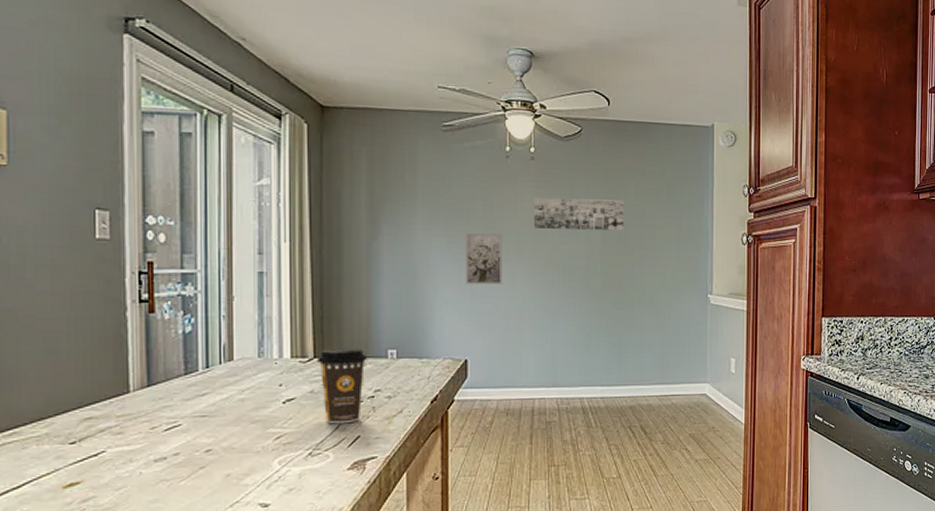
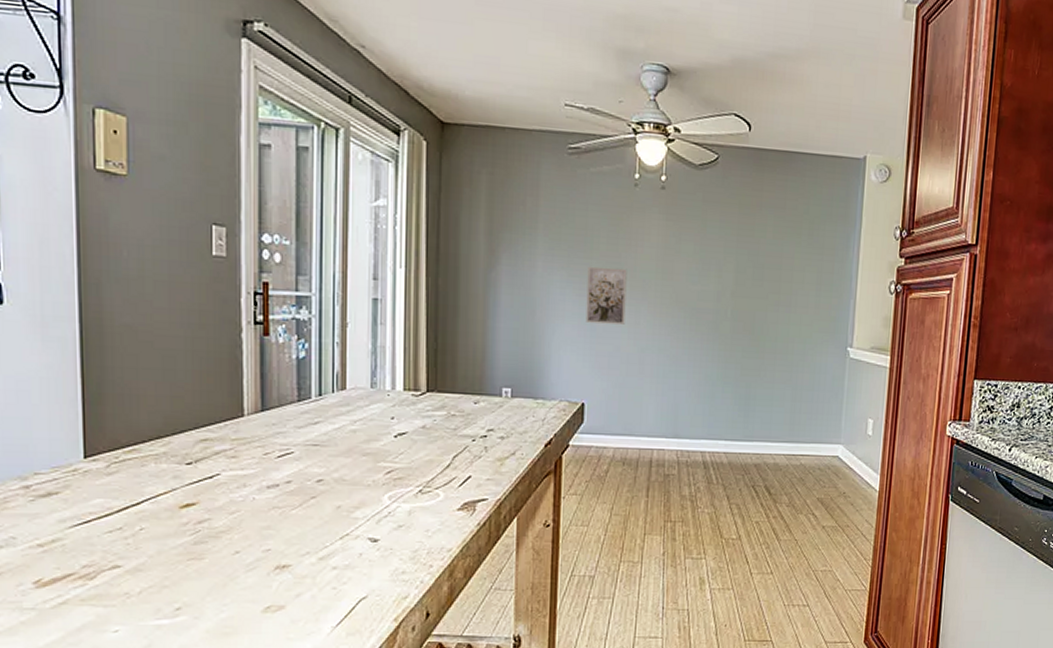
coffee cup: present [317,347,368,424] -> none [430,382,482,462]
wall art: present [533,197,624,231] -> none [660,231,760,272]

